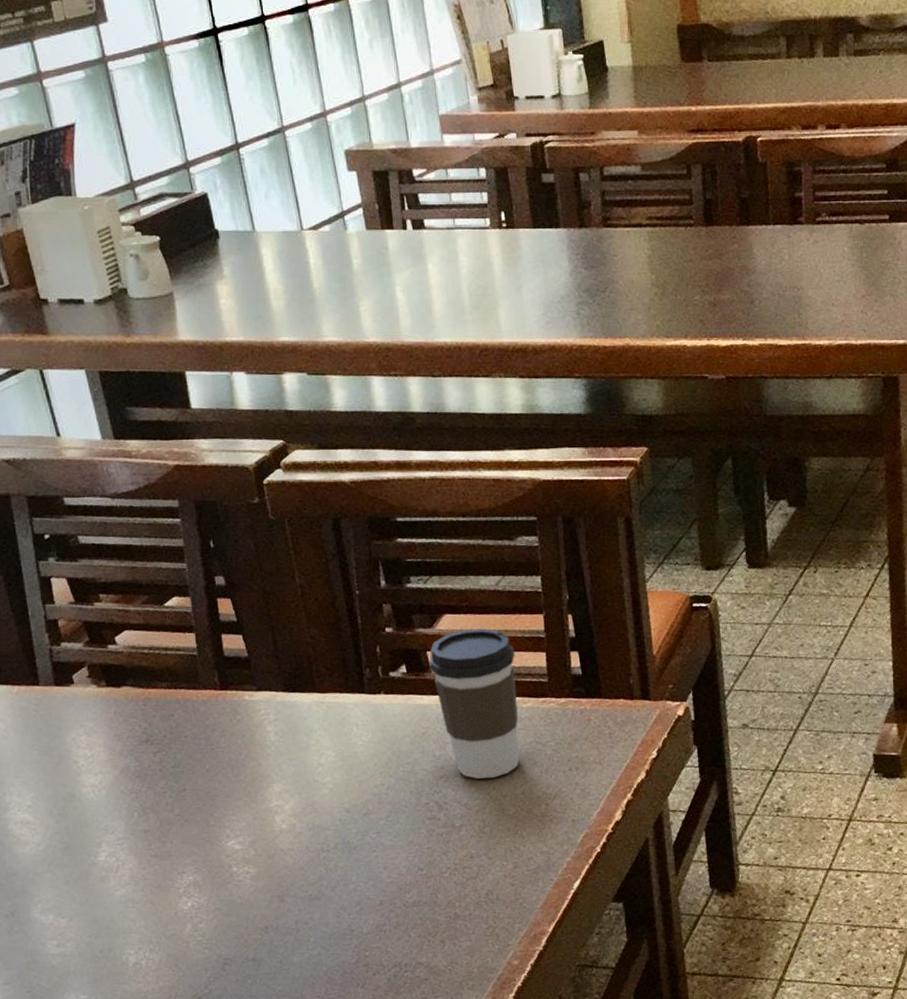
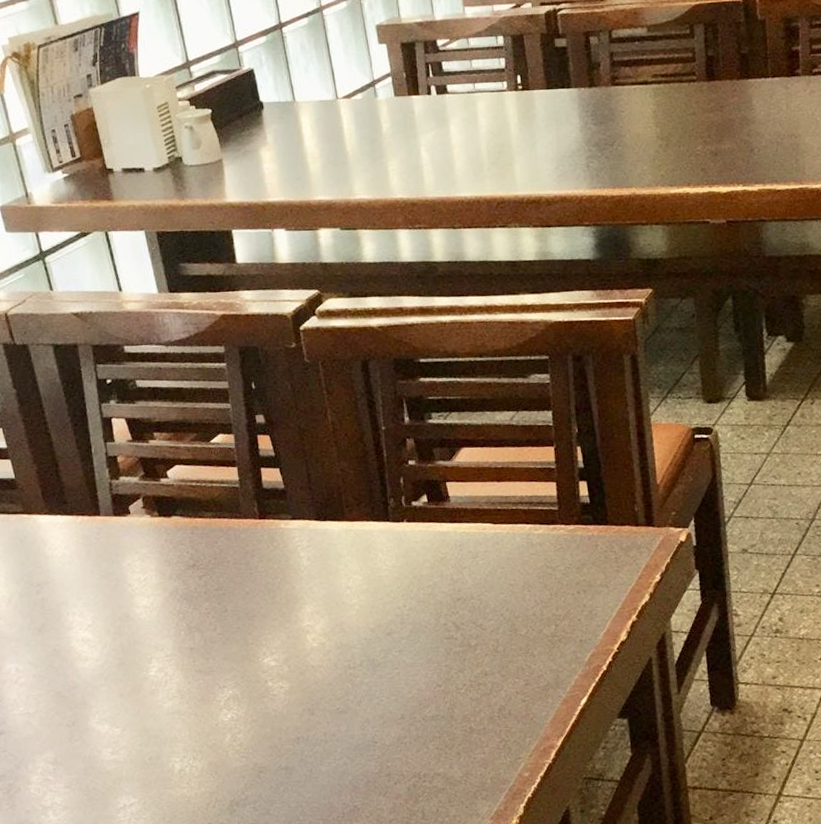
coffee cup: present [429,628,520,779] -> none [448,460,531,601]

